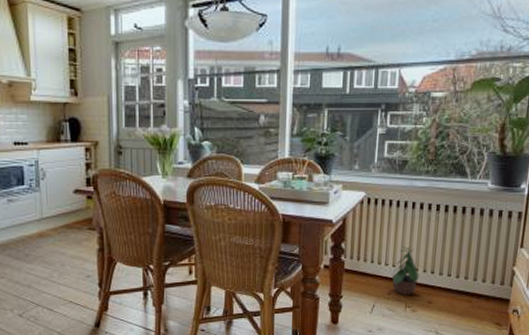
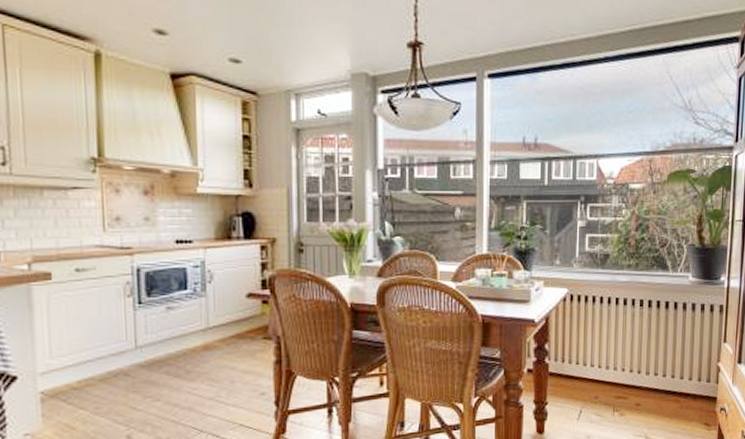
potted plant: present [391,245,419,295] -> none [598,344,626,399]

